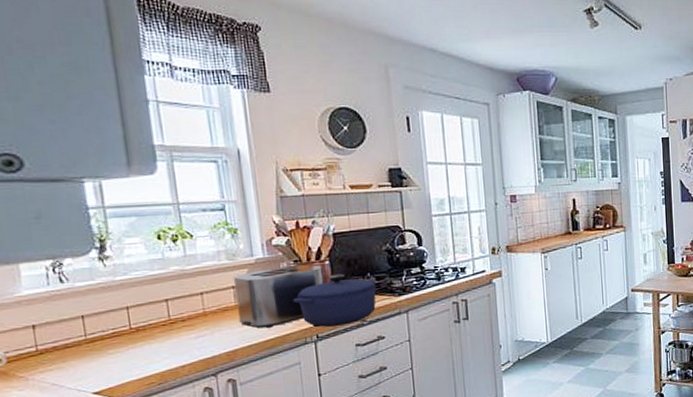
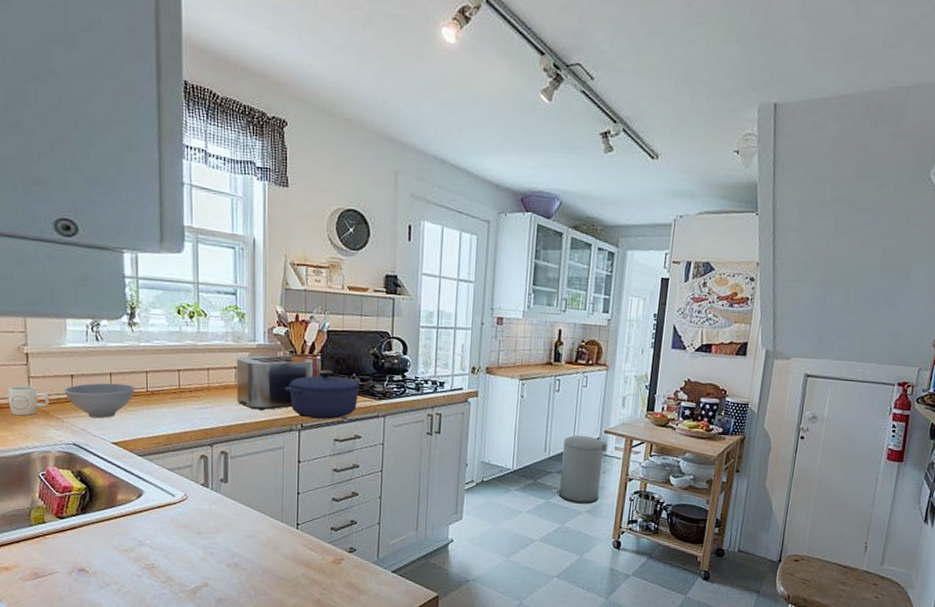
bowl: none [24,325,117,370] -> present [64,382,136,419]
pedal bin: none [589,297,636,365] -> present [552,435,607,504]

